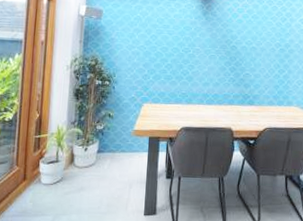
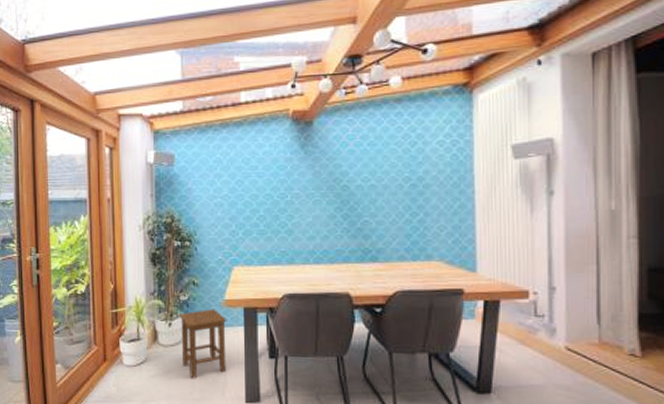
stool: none [94,137,135,196] -> present [179,309,227,379]

